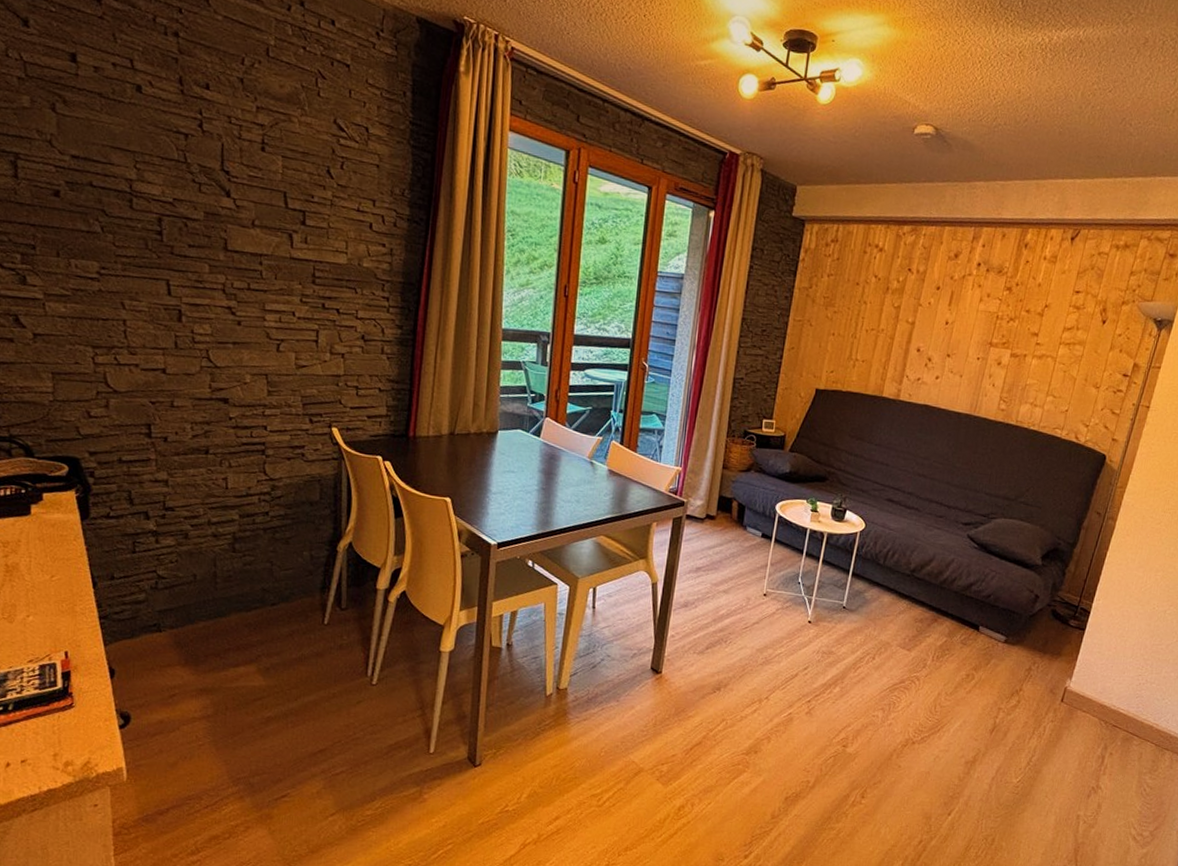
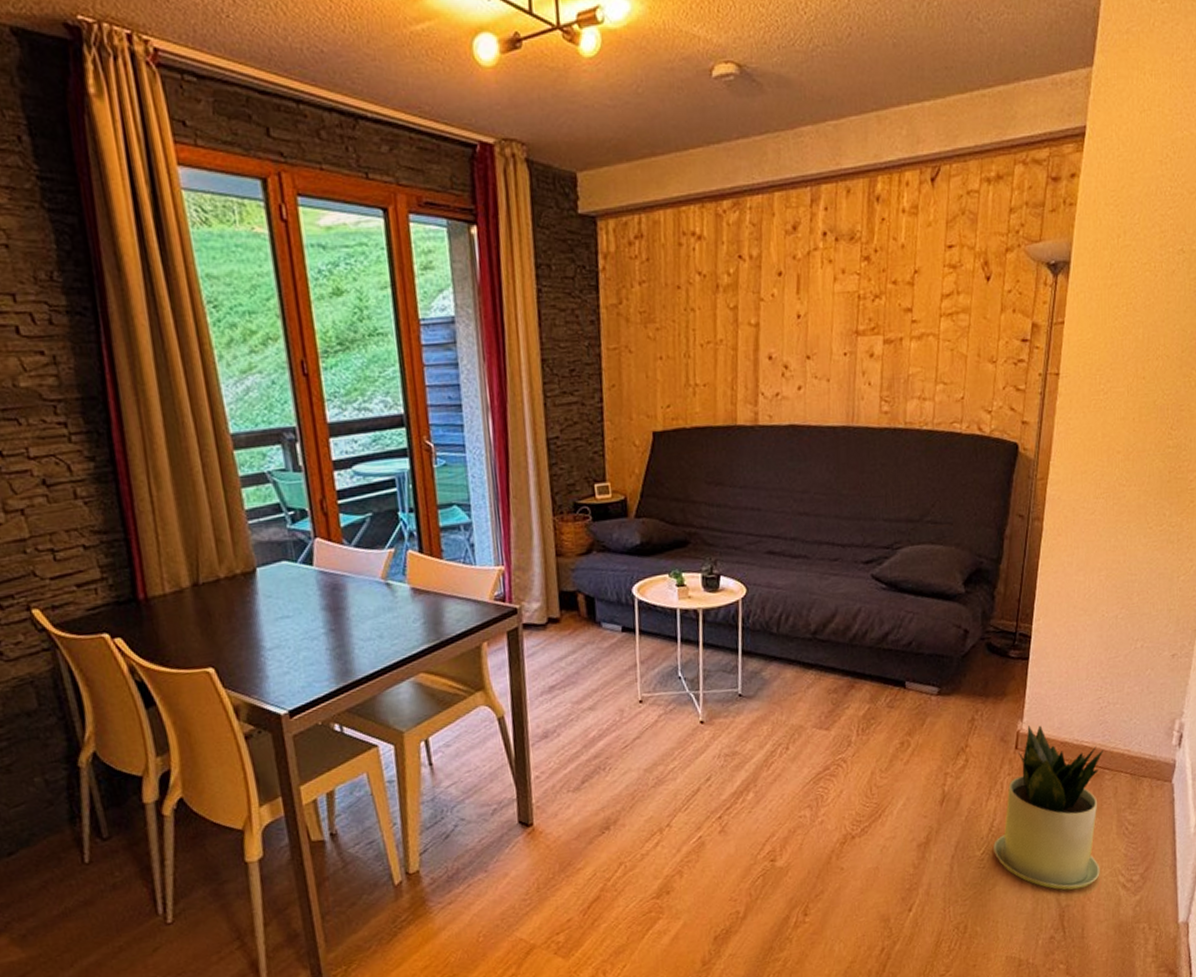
planter: none [1028,685,1136,832] -> present [993,725,1104,890]

